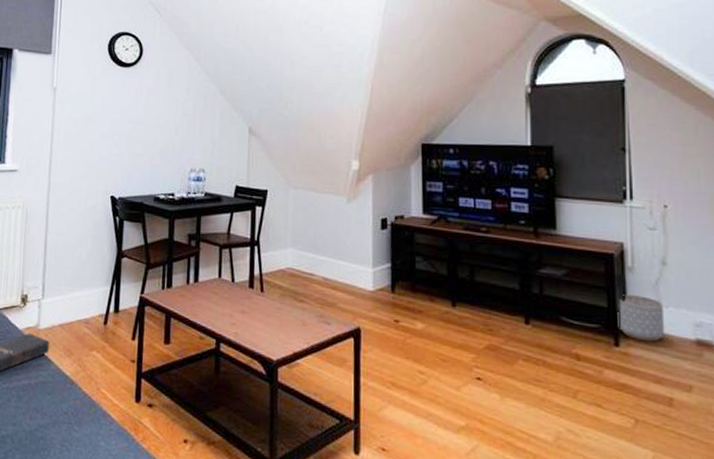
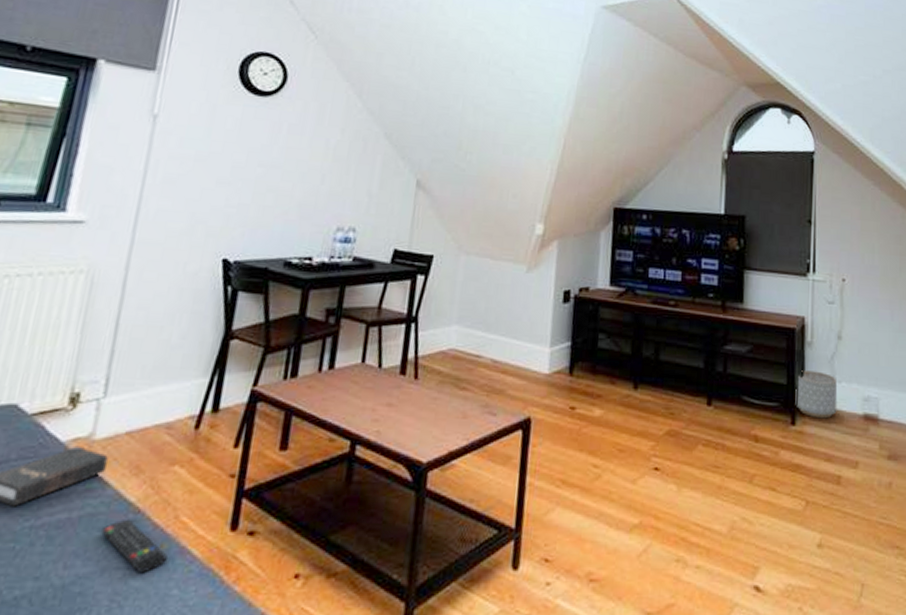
remote control: none [50,387,95,427] -> present [100,518,167,572]

